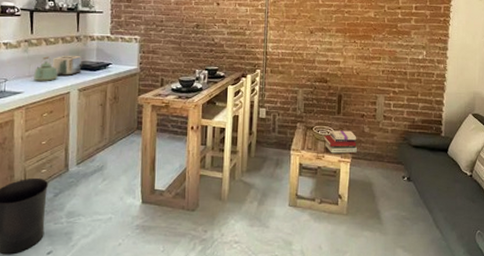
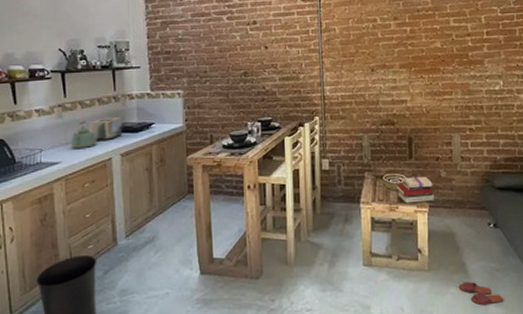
slippers: none [373,227,411,249] -> present [459,281,504,306]

